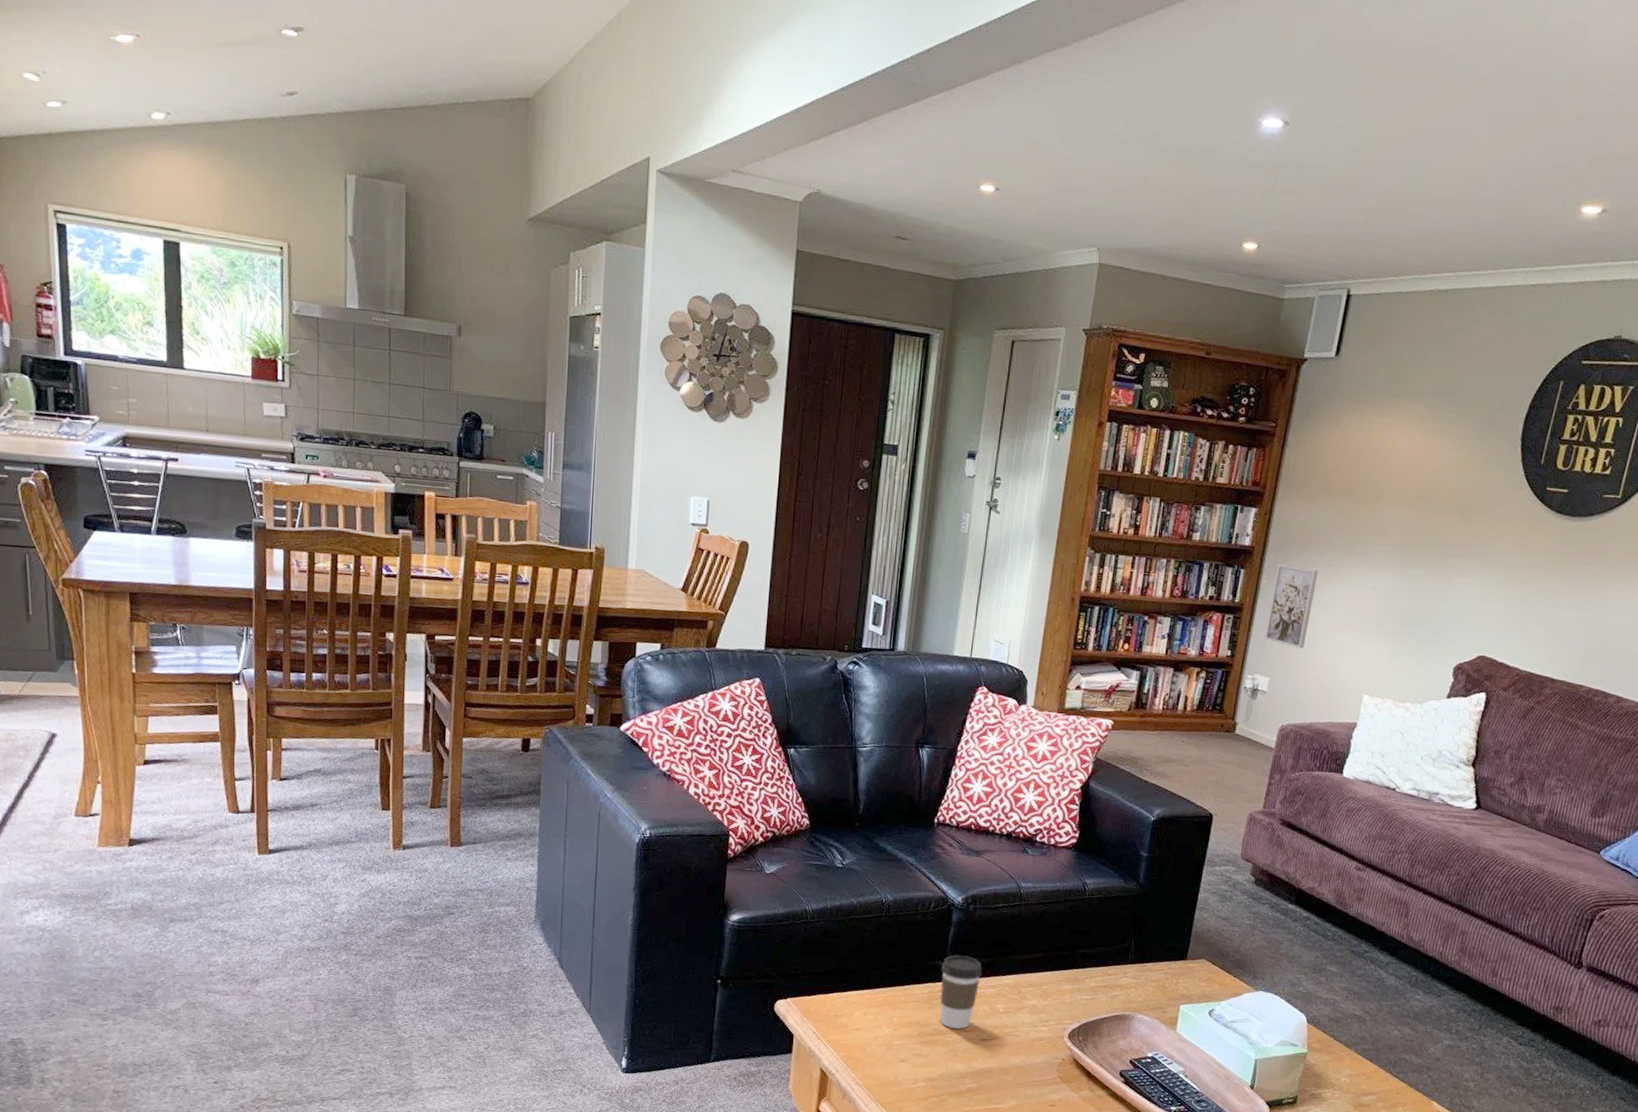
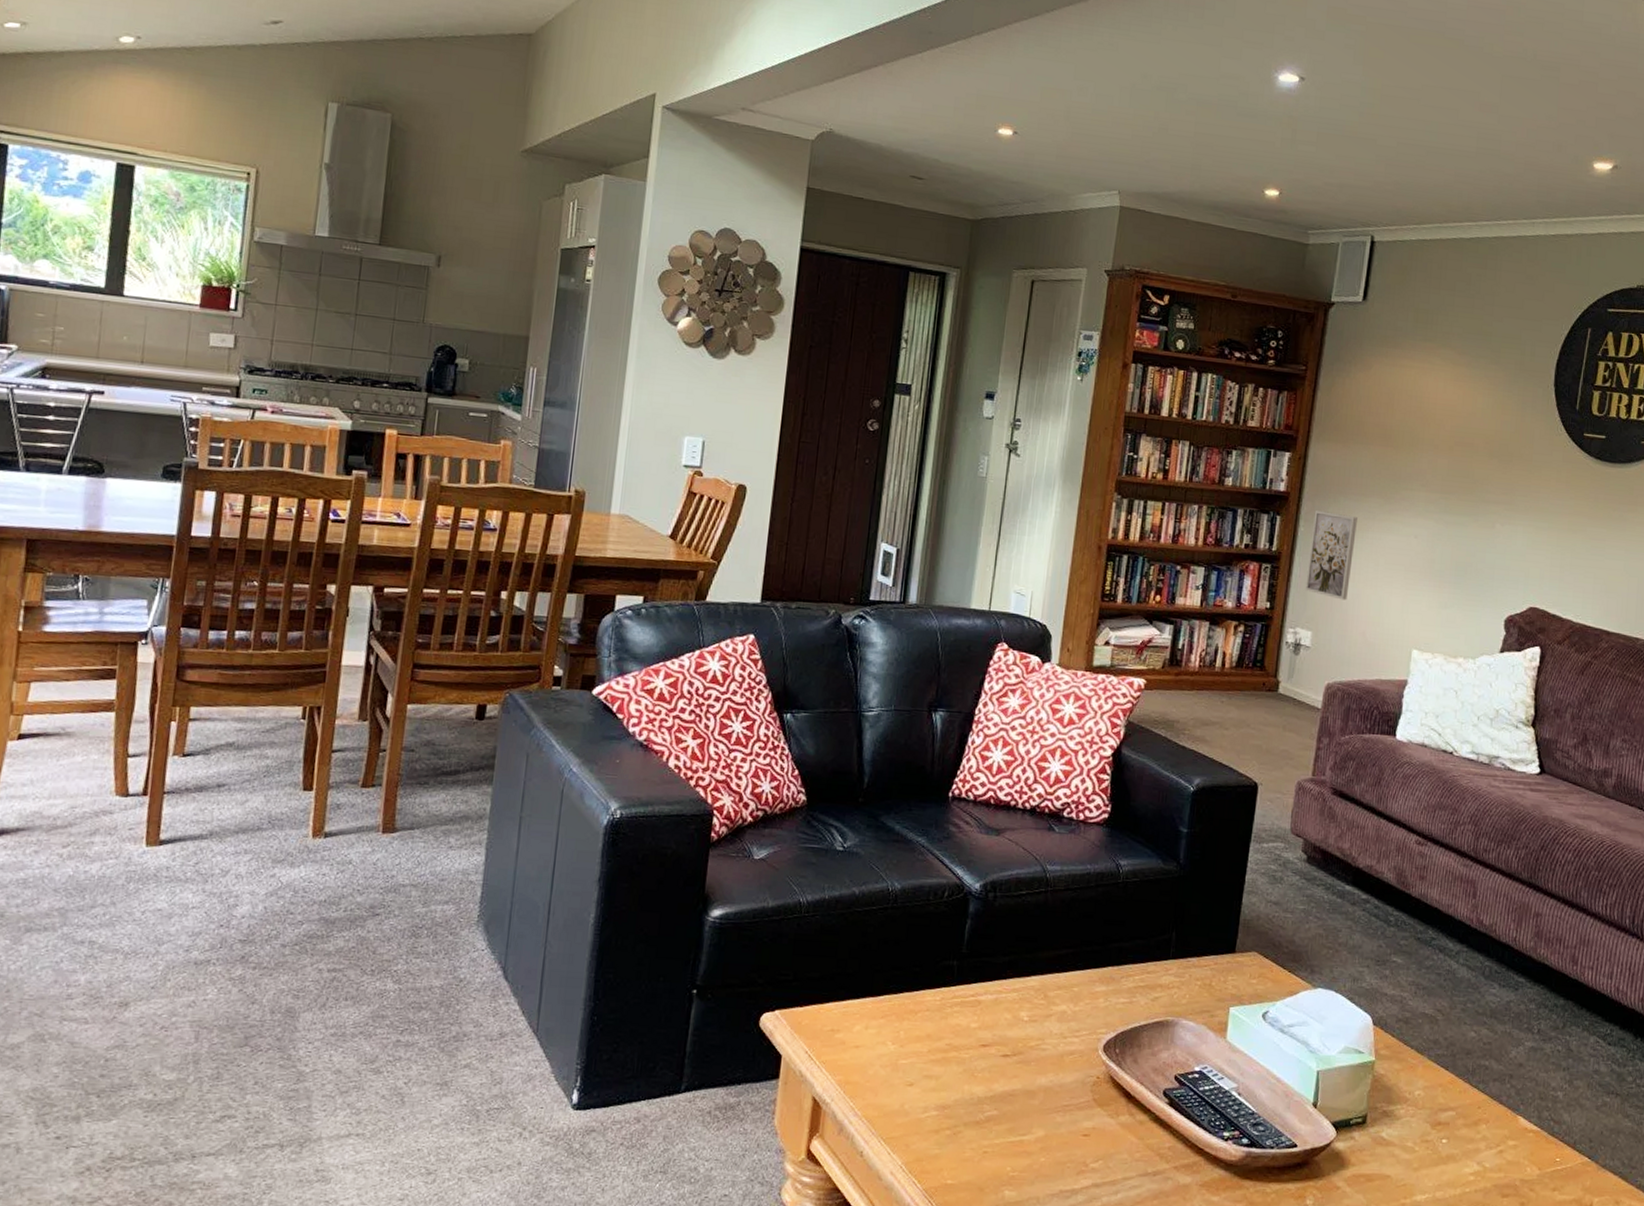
coffee cup: present [940,955,982,1029] -> none [954,953,1003,1043]

